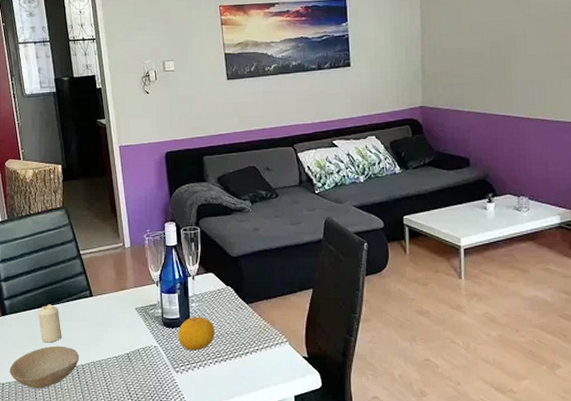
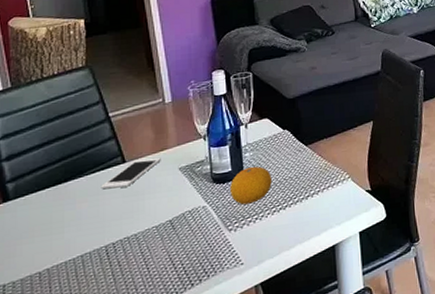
bowl: present [9,345,79,389] -> none [13,225,108,284]
candle: present [38,304,62,343] -> none [54,179,86,226]
cell phone: none [73,295,121,318] -> present [101,157,161,189]

